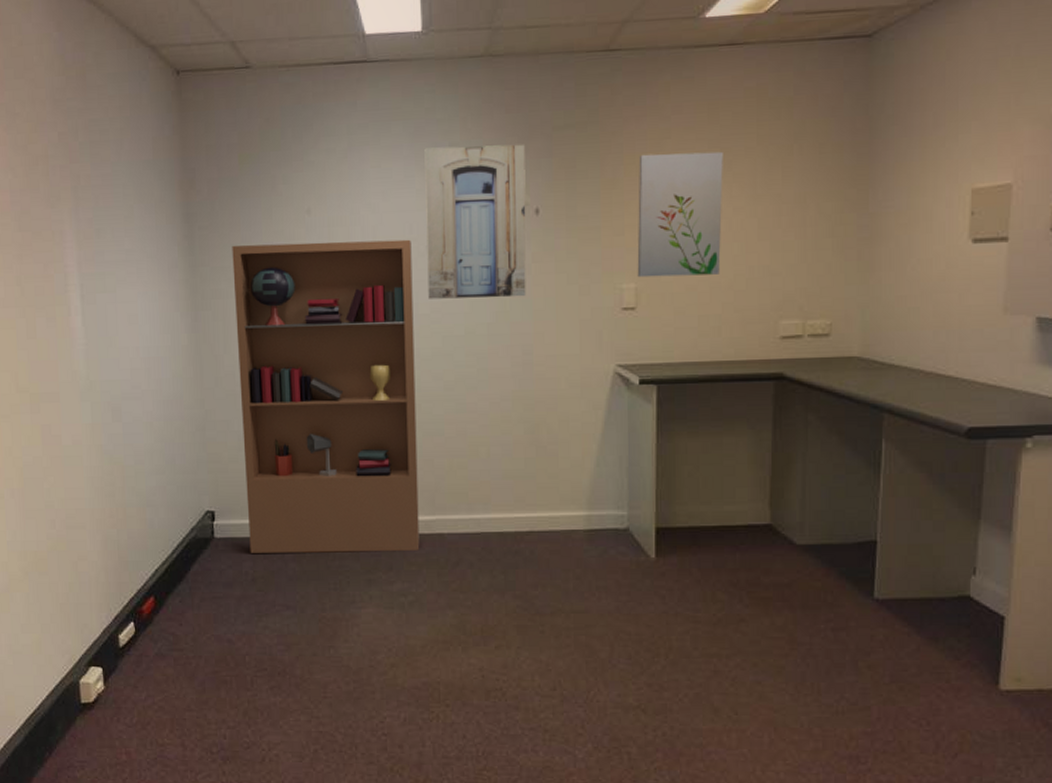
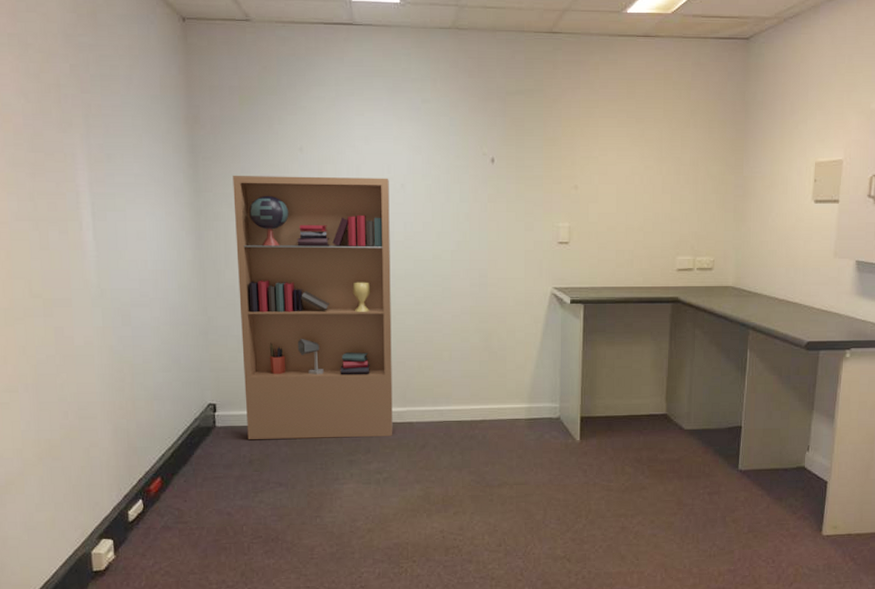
wall art: present [424,144,526,299] -> none [401,102,484,230]
wall art: present [637,151,723,278] -> none [571,119,638,218]

